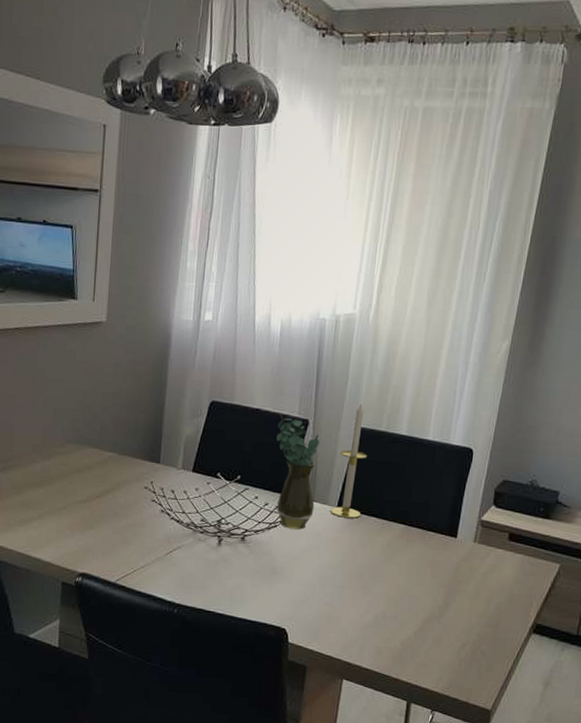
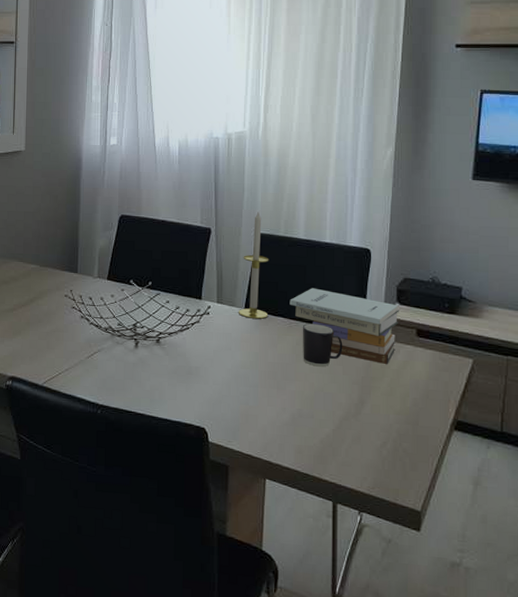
vase: present [276,414,320,530] -> none [182,224,223,331]
books: none [384,487,495,567] -> present [289,288,399,364]
mug: none [392,524,434,569] -> present [302,323,343,367]

